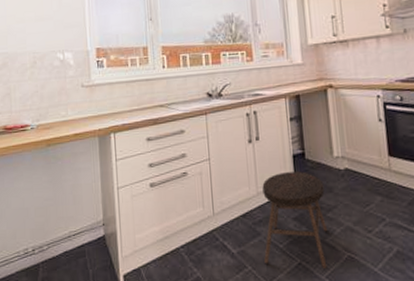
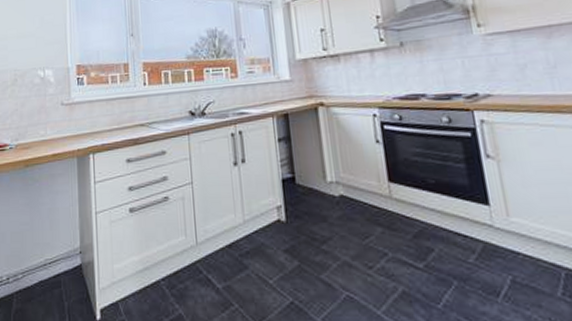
stool: present [262,171,328,269] -> none [249,198,323,309]

